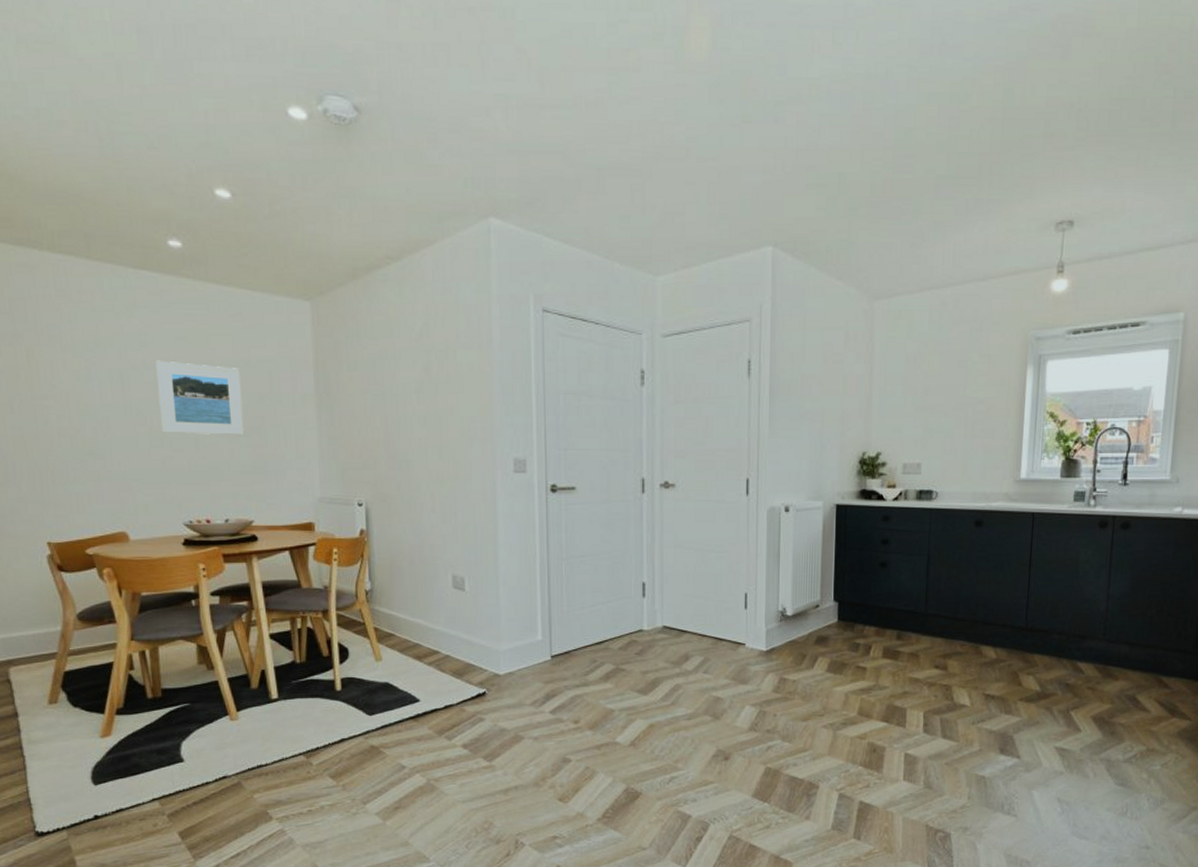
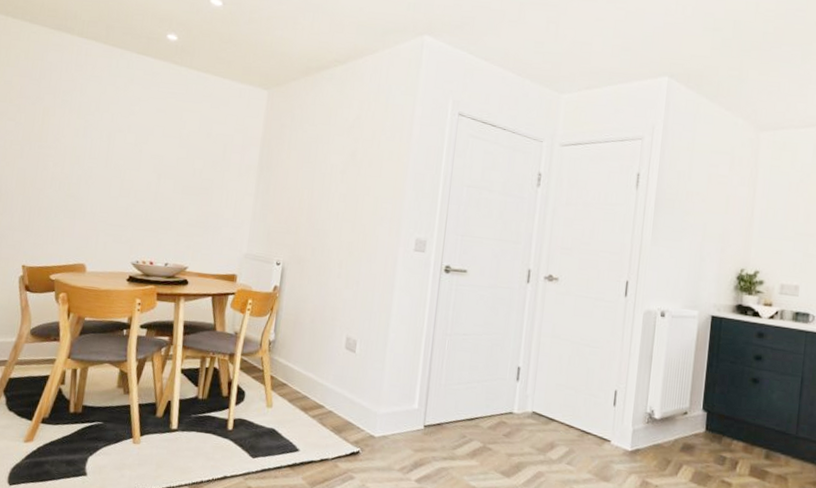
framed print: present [155,360,245,436] -> none [130,126,202,195]

